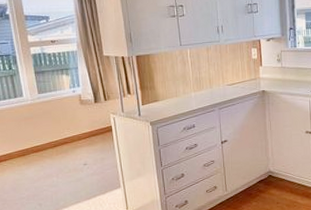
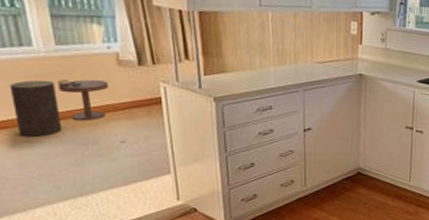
stool: none [8,121,43,167] -> present [9,80,62,138]
side table: none [39,117,74,151] -> present [57,79,109,122]

